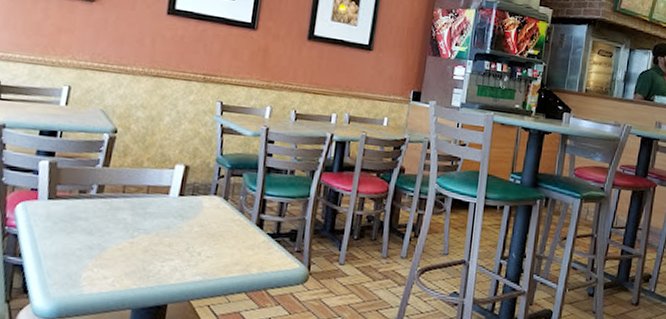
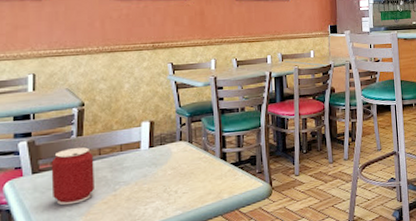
can: none [65,178,117,244] -> present [51,147,94,206]

